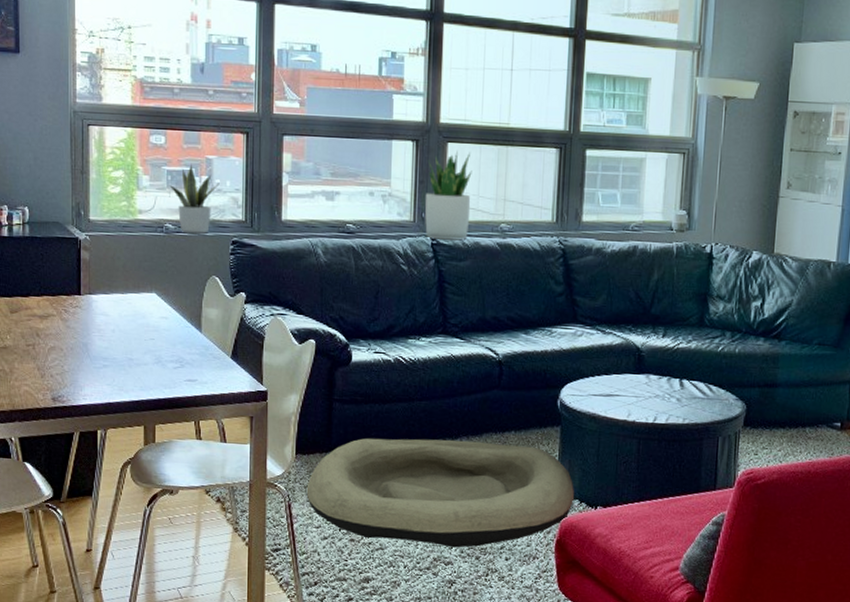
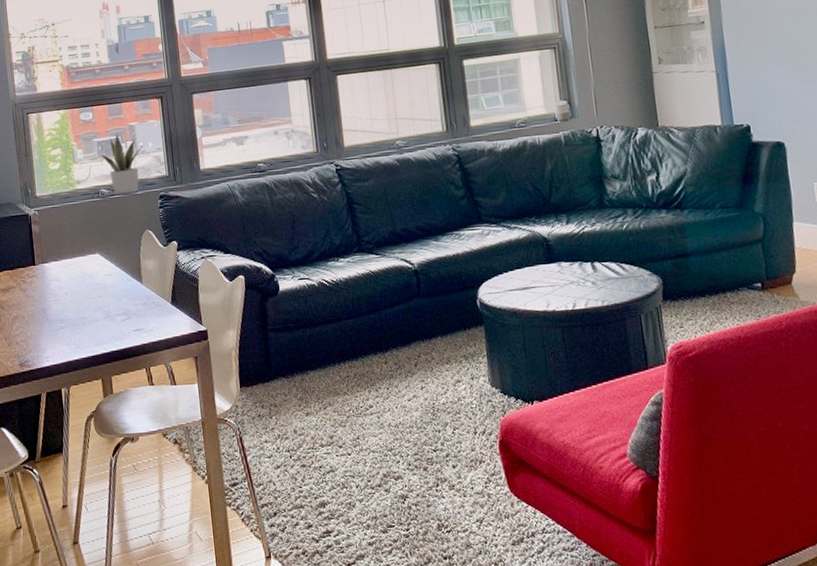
dog bed: present [306,438,574,548] -> none [254,349,509,462]
planter: present [425,150,472,241] -> none [322,81,368,165]

